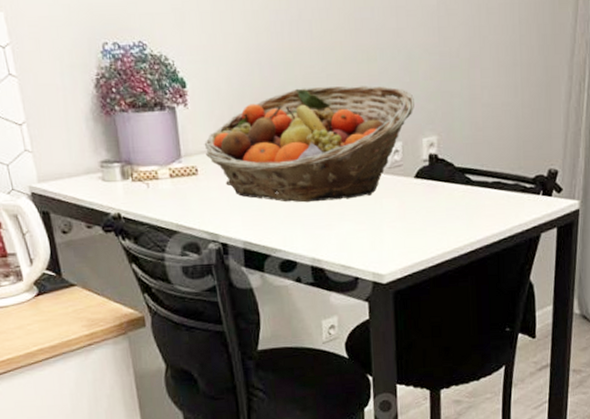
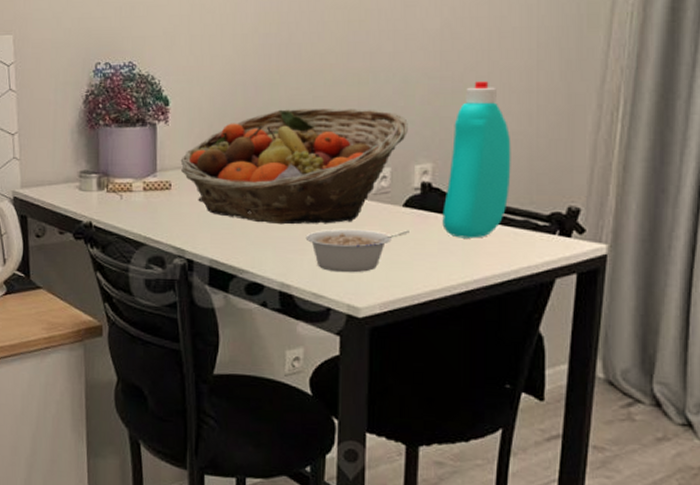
legume: none [331,199,422,244] -> present [305,230,409,273]
bottle: none [448,56,503,204] -> present [442,81,511,238]

